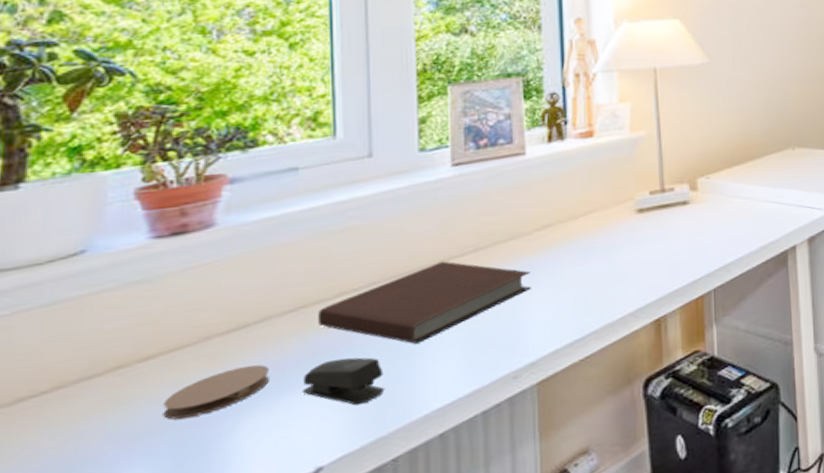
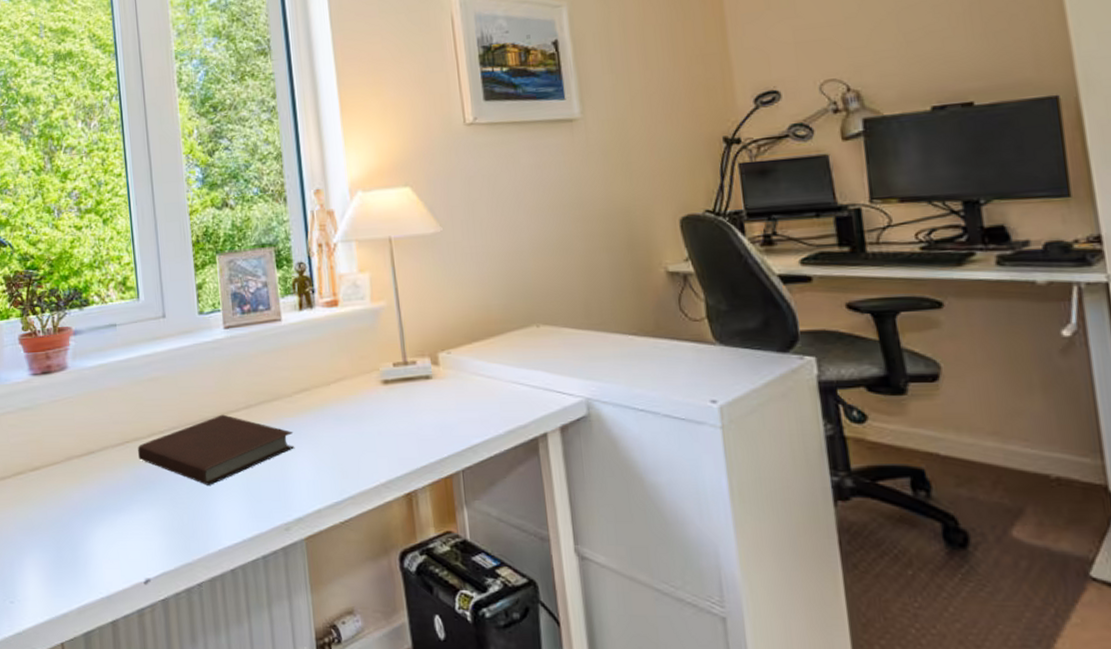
coaster: present [163,364,269,420] -> none [47,486,110,520]
stapler: present [302,357,385,406] -> none [131,489,189,532]

